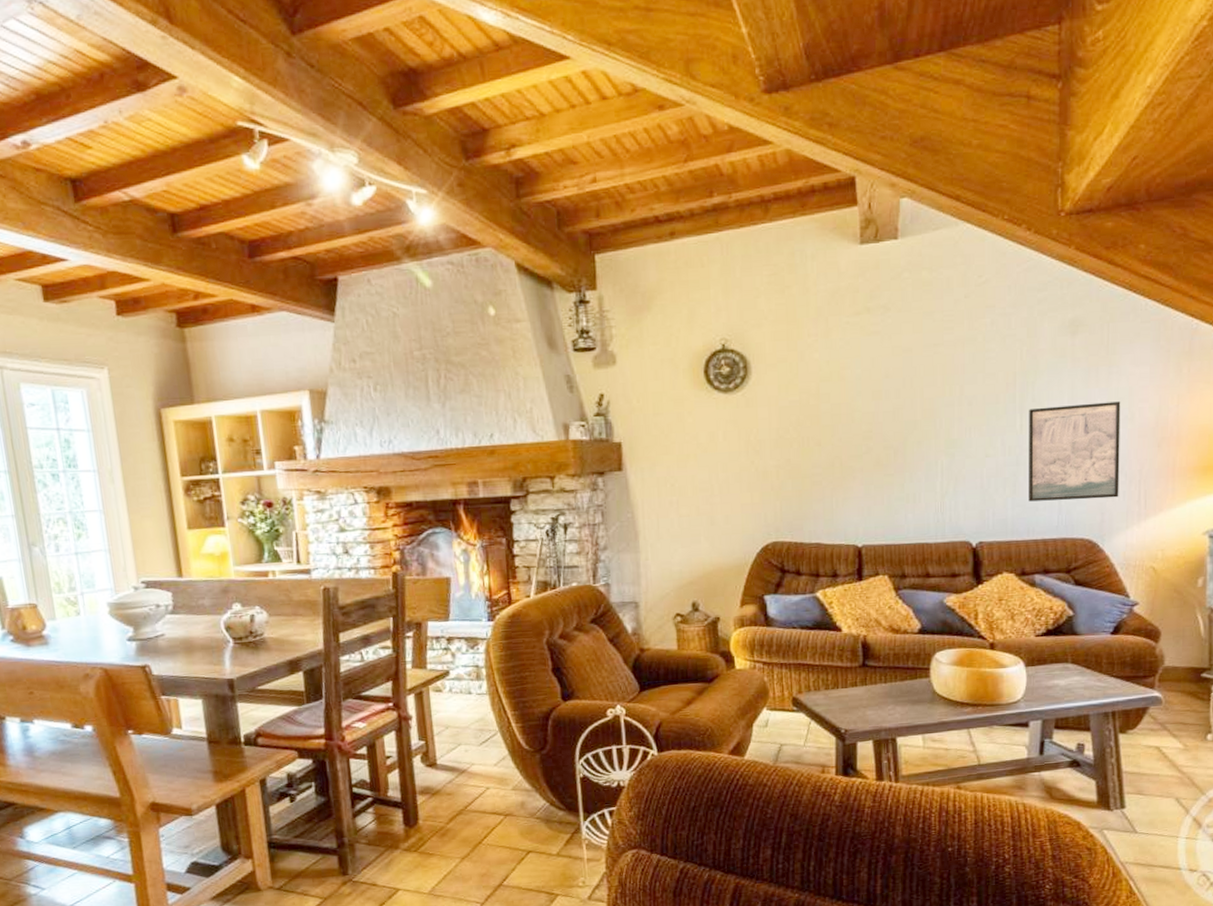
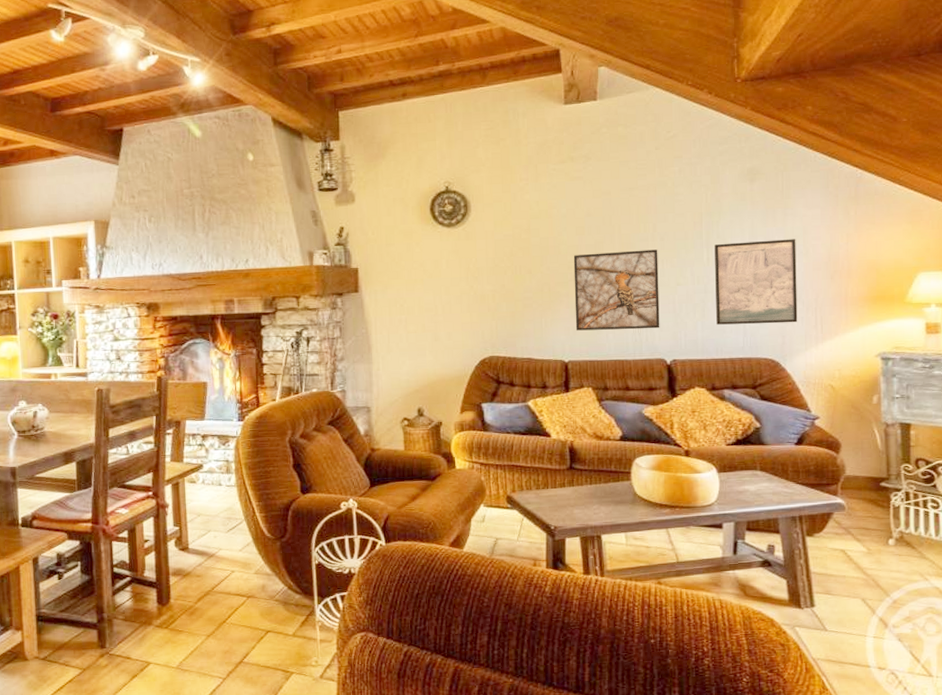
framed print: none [869,416,965,511] -> present [573,249,660,331]

